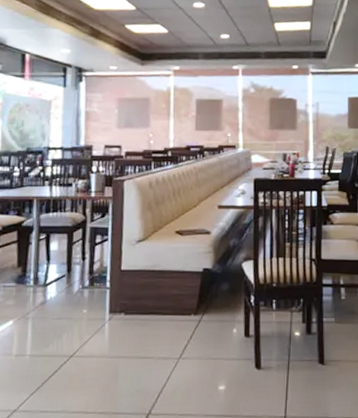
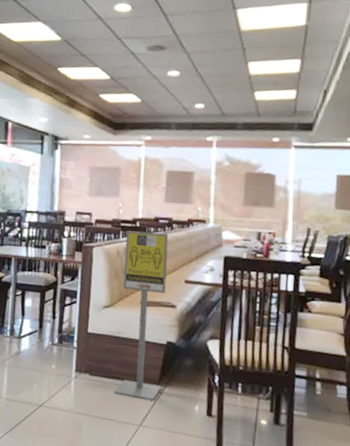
sign stand: none [151,160,201,331] -> present [113,230,169,400]

